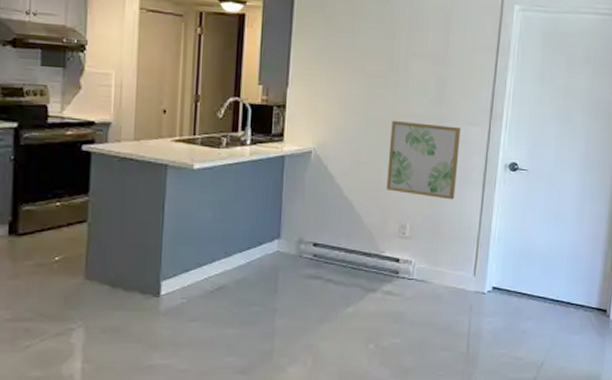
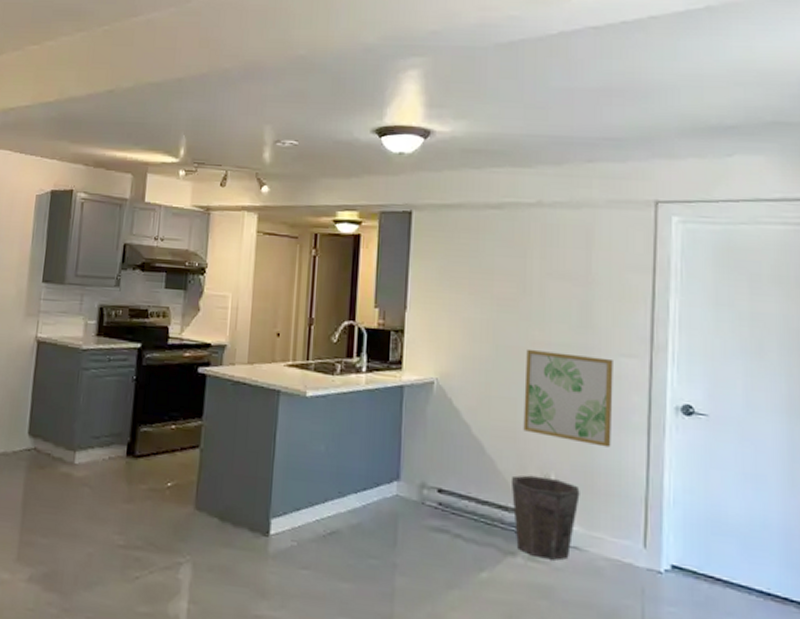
waste bin: none [374,226,429,292] -> present [510,475,580,561]

